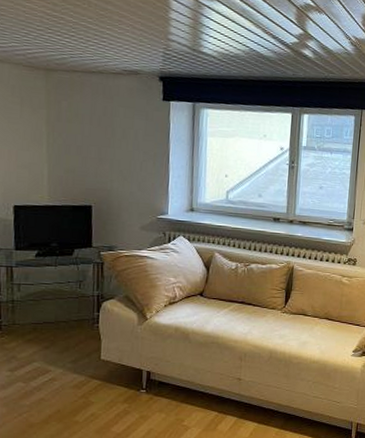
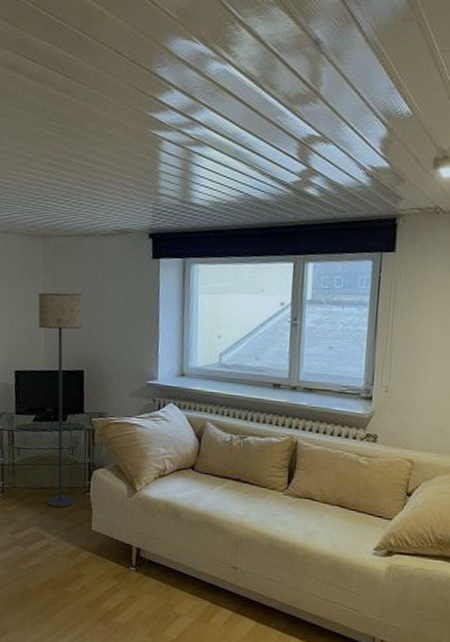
floor lamp: none [40,127,90,340] -> present [38,292,82,508]

